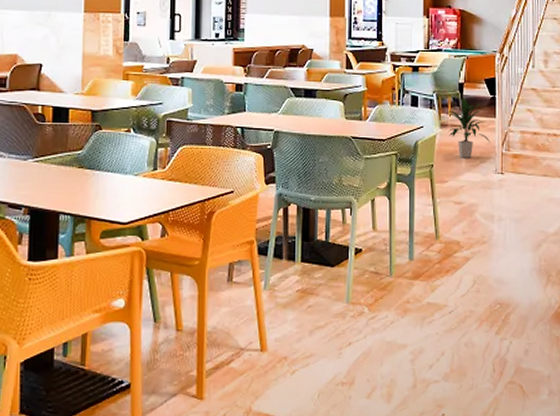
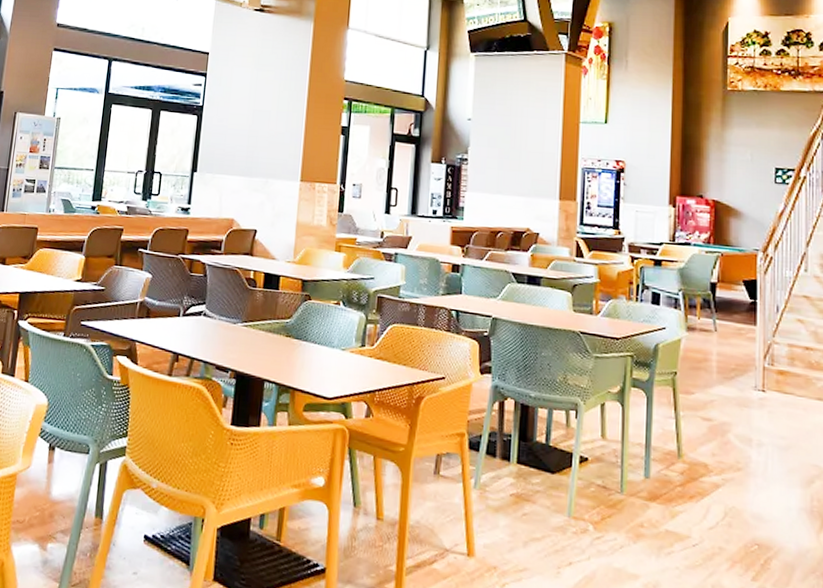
indoor plant: present [447,97,490,158] -> none [695,299,749,369]

